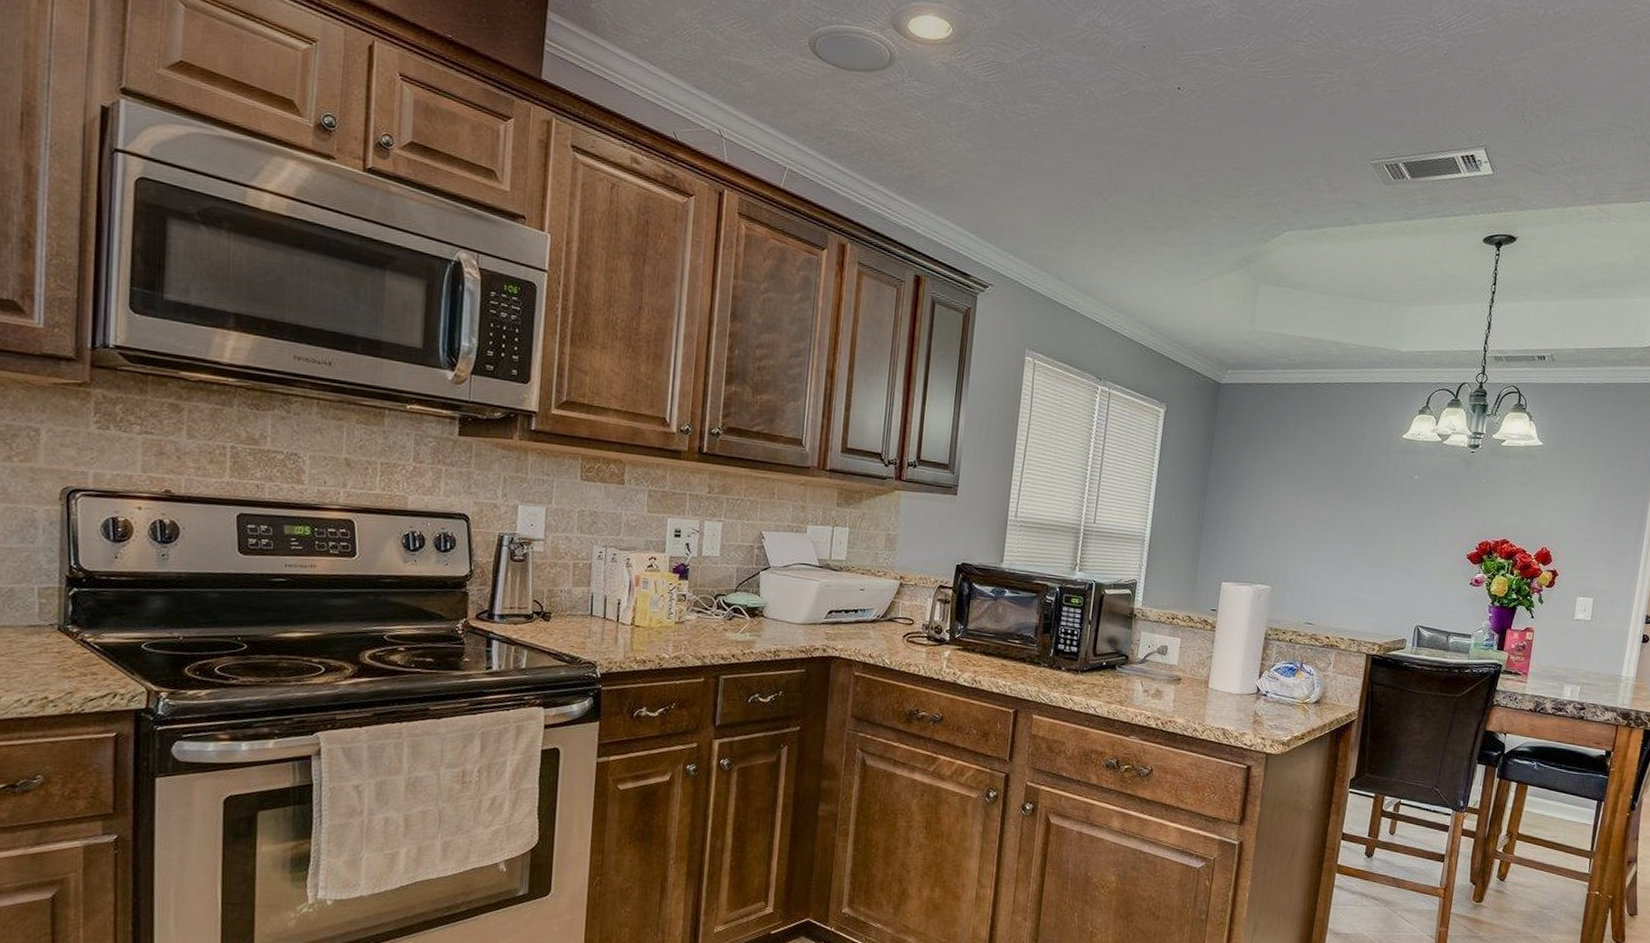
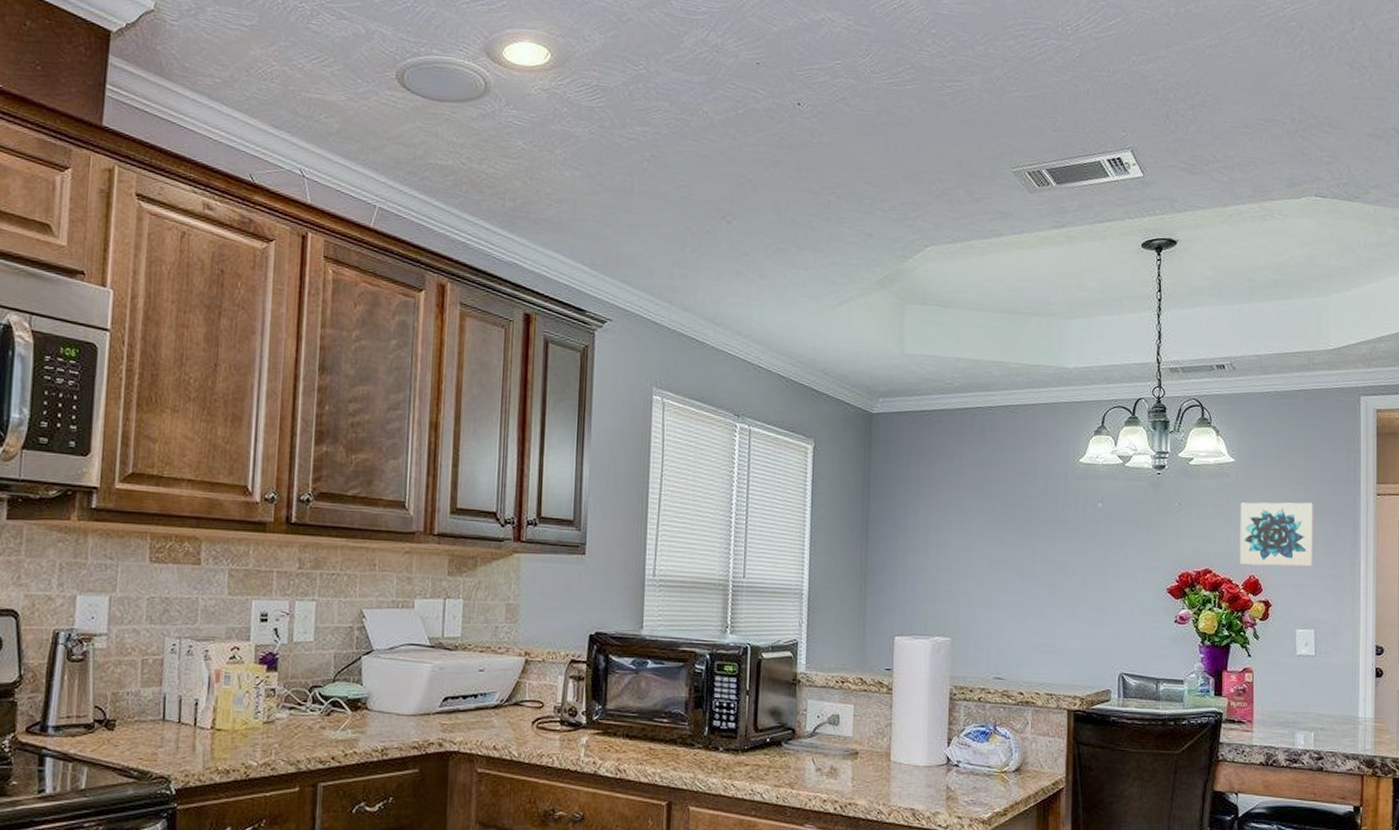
wall art: none [1535,482,1608,543] -> present [1239,502,1314,567]

